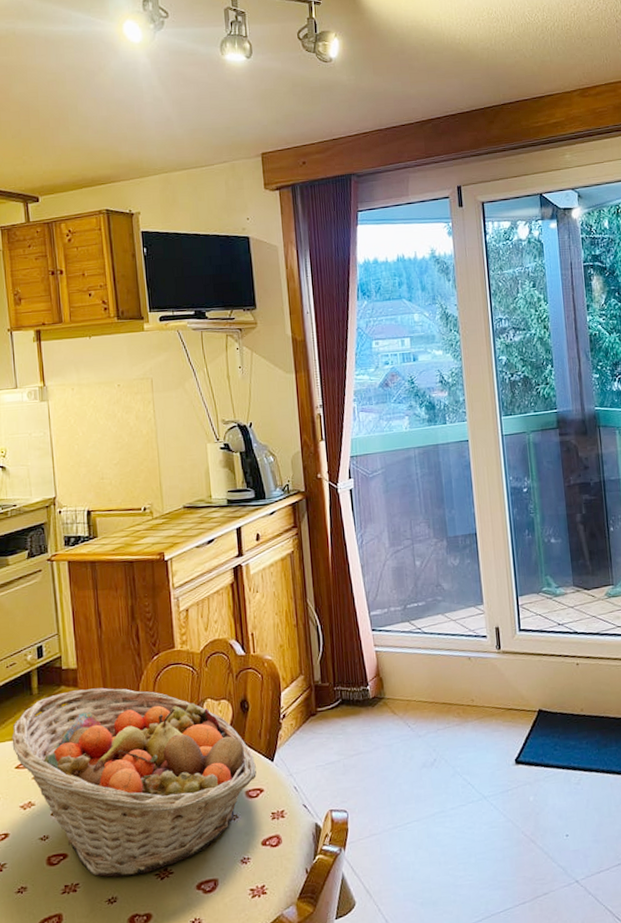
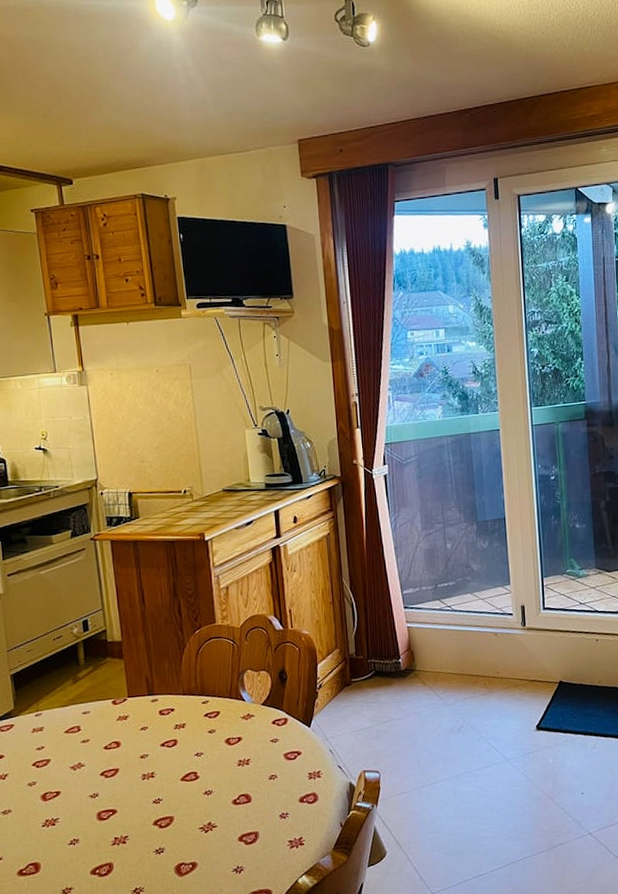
fruit basket: present [11,687,257,877] -> none [60,659,294,830]

